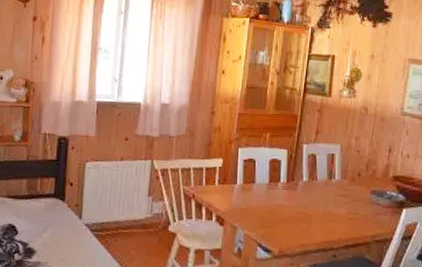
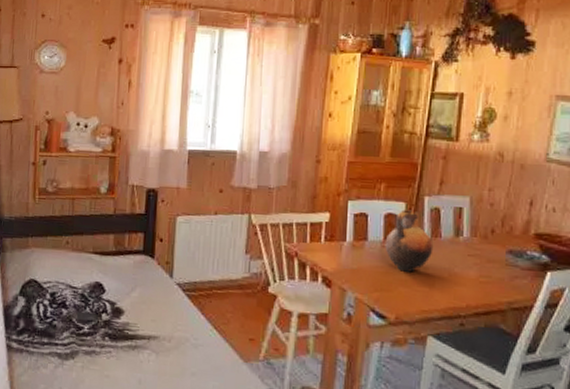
ceramic pitcher: none [270,156,311,211] -> present [385,209,434,272]

